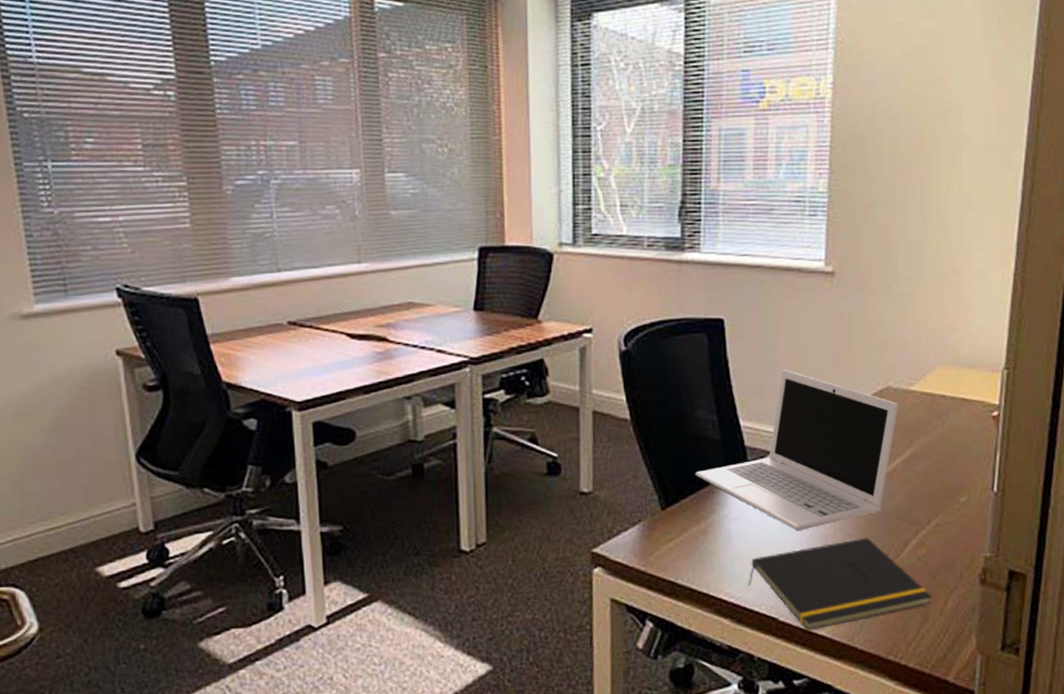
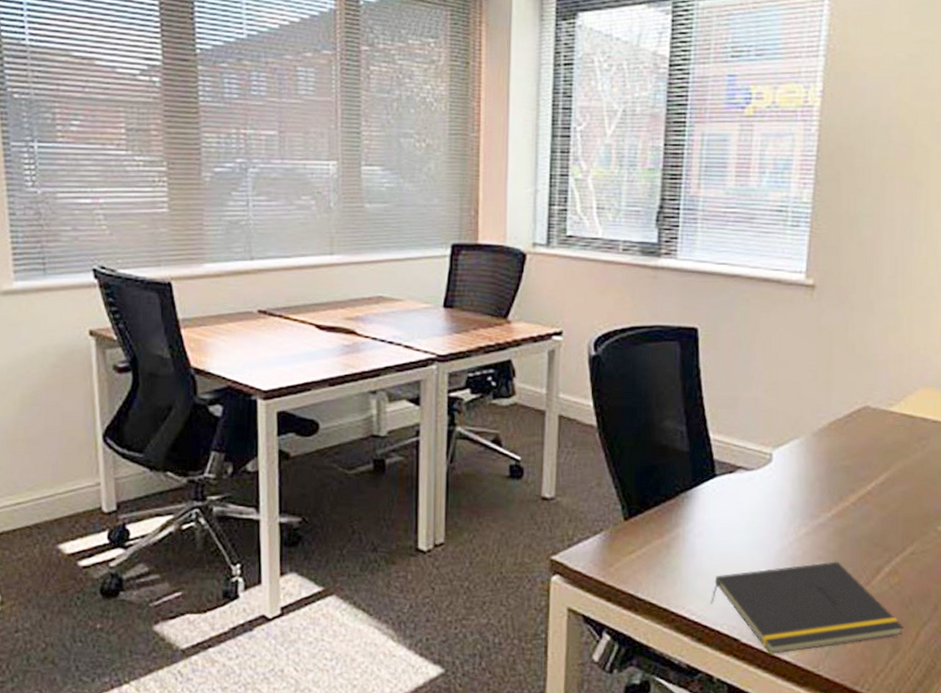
laptop: present [695,369,899,531] -> none [661,383,877,550]

